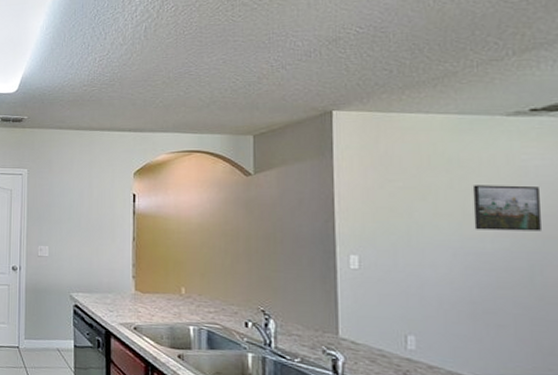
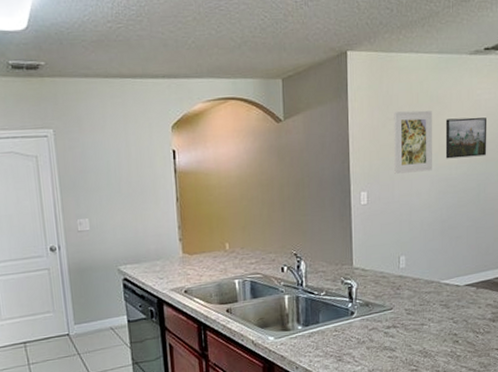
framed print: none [395,173,454,241] -> present [394,110,432,174]

